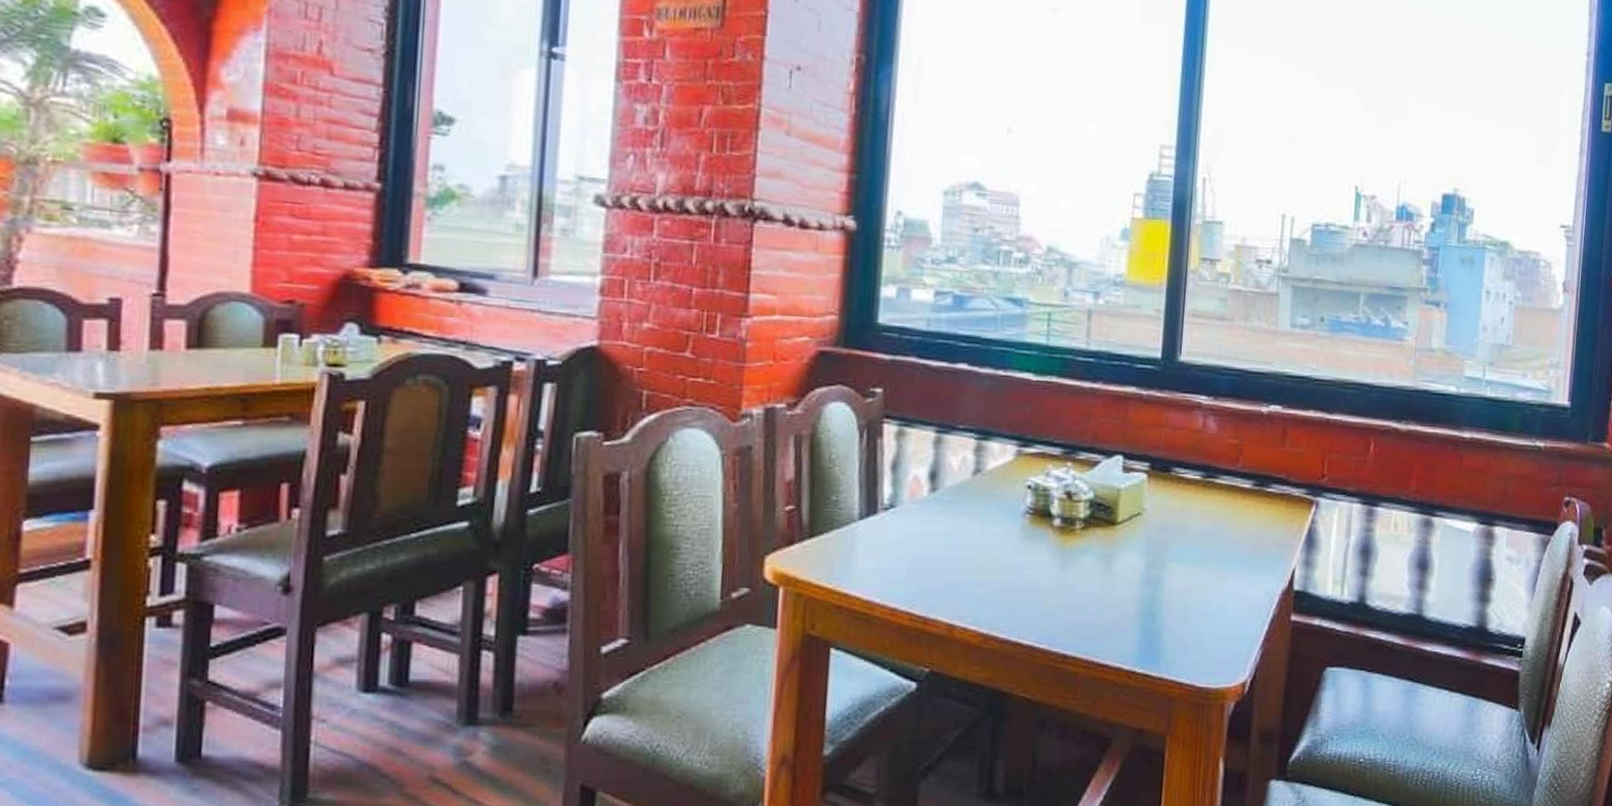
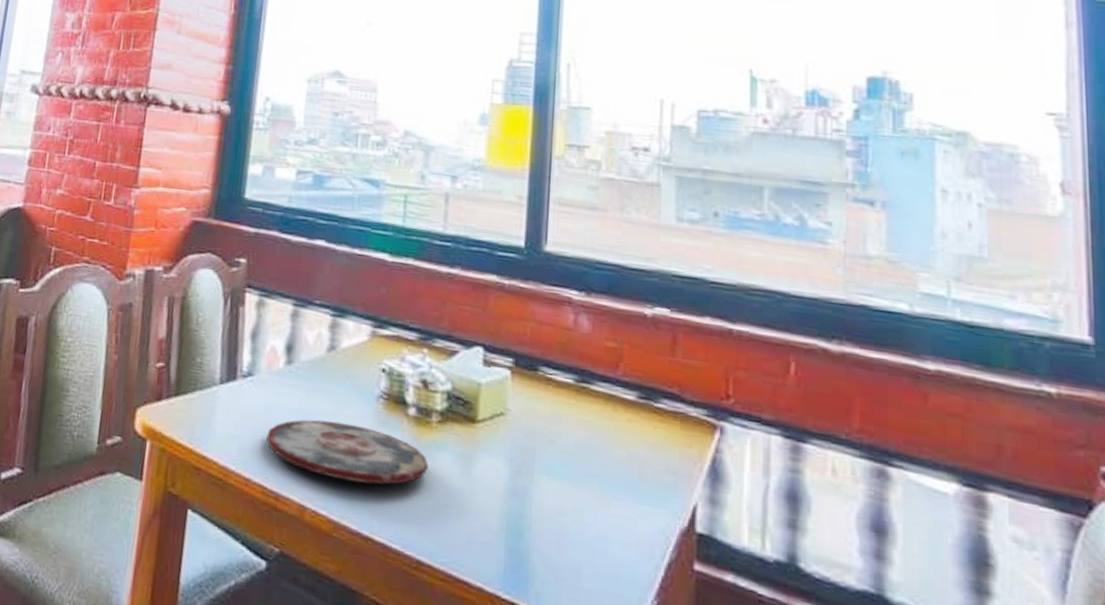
plate: none [912,541,1073,595] -> present [266,419,429,485]

